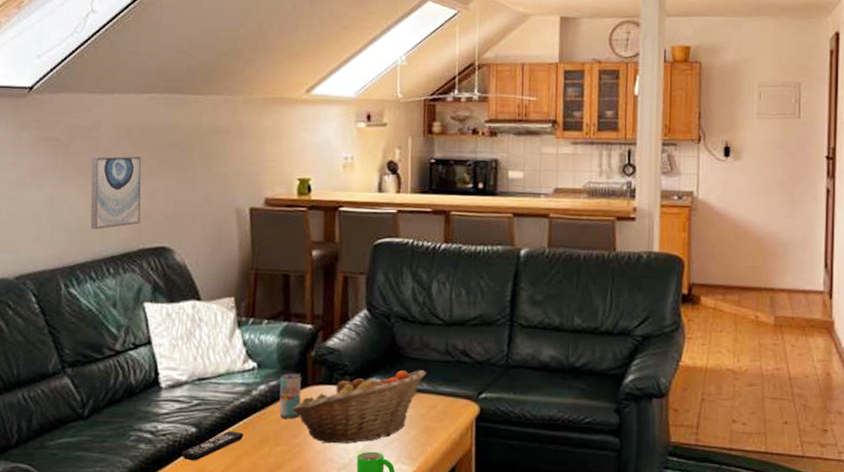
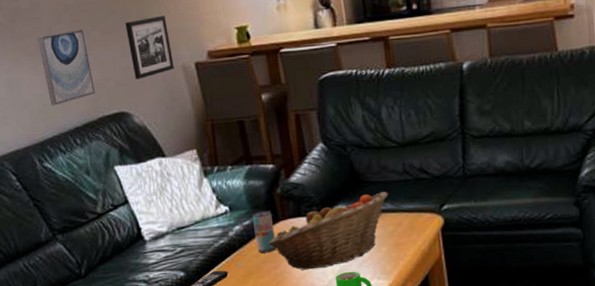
picture frame: none [184,155,229,216] -> present [125,15,174,79]

